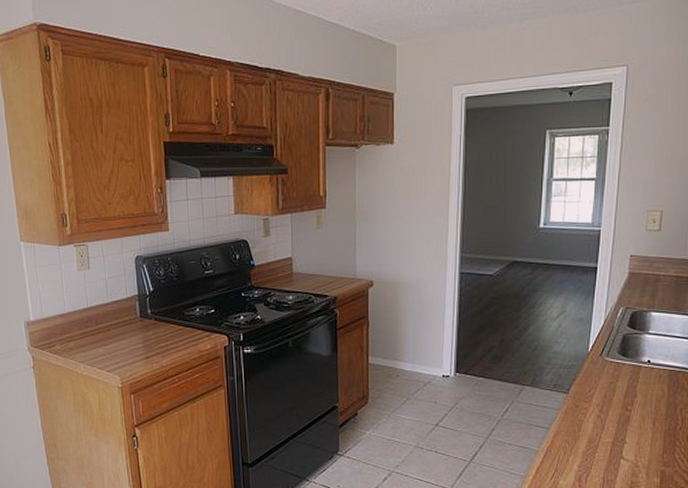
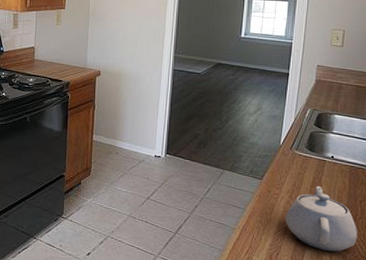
teapot: none [596,395,677,468] -> present [286,185,357,252]

